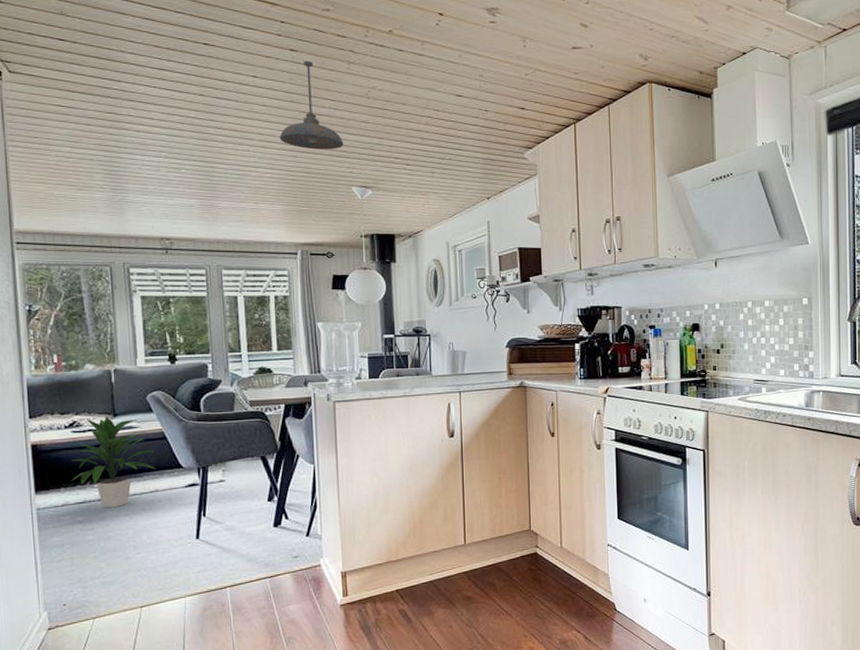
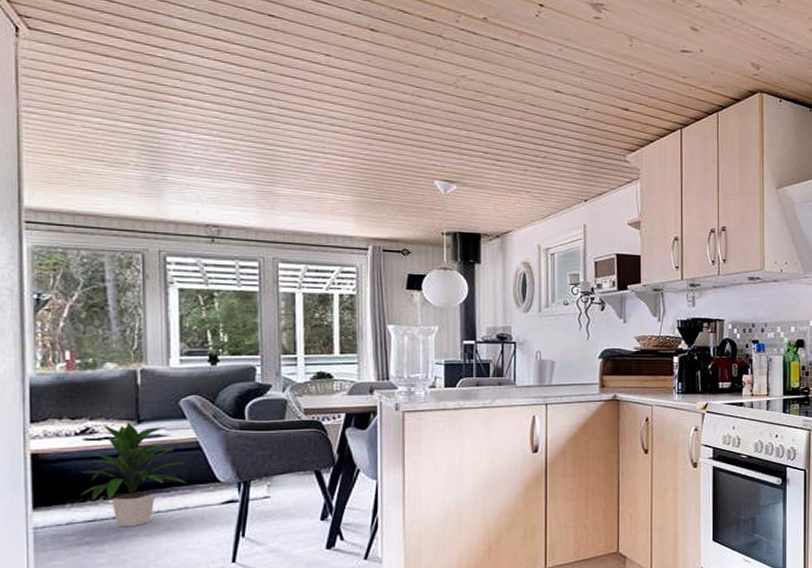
pendant light: present [279,60,344,150] -> none [353,42,427,140]

